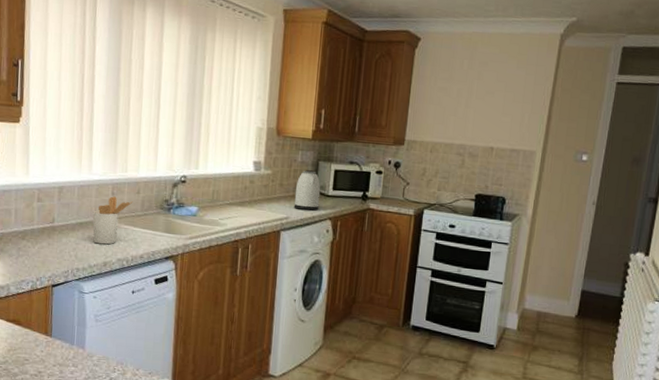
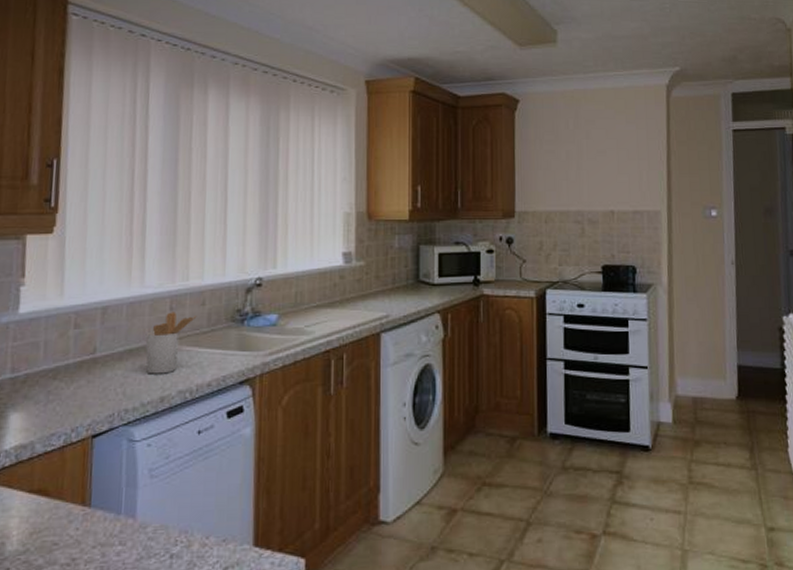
kettle: present [293,170,321,211] -> none [394,257,425,304]

